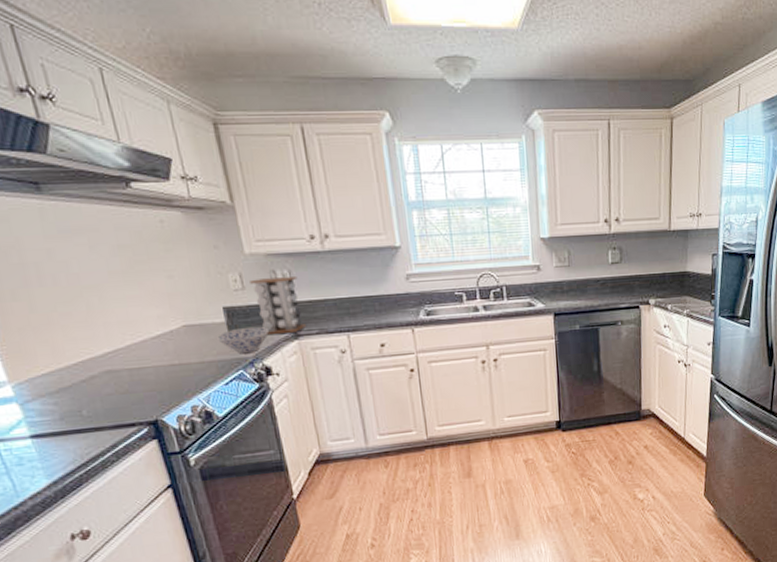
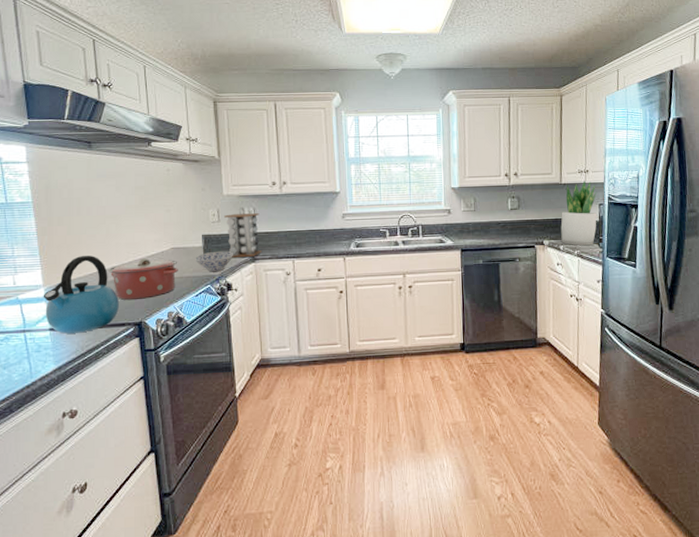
kettle: none [11,340,124,441] -> present [43,256,119,334]
casserole: none [98,340,197,395] -> present [108,258,178,301]
planter: none [668,226,711,304] -> present [560,180,597,246]

